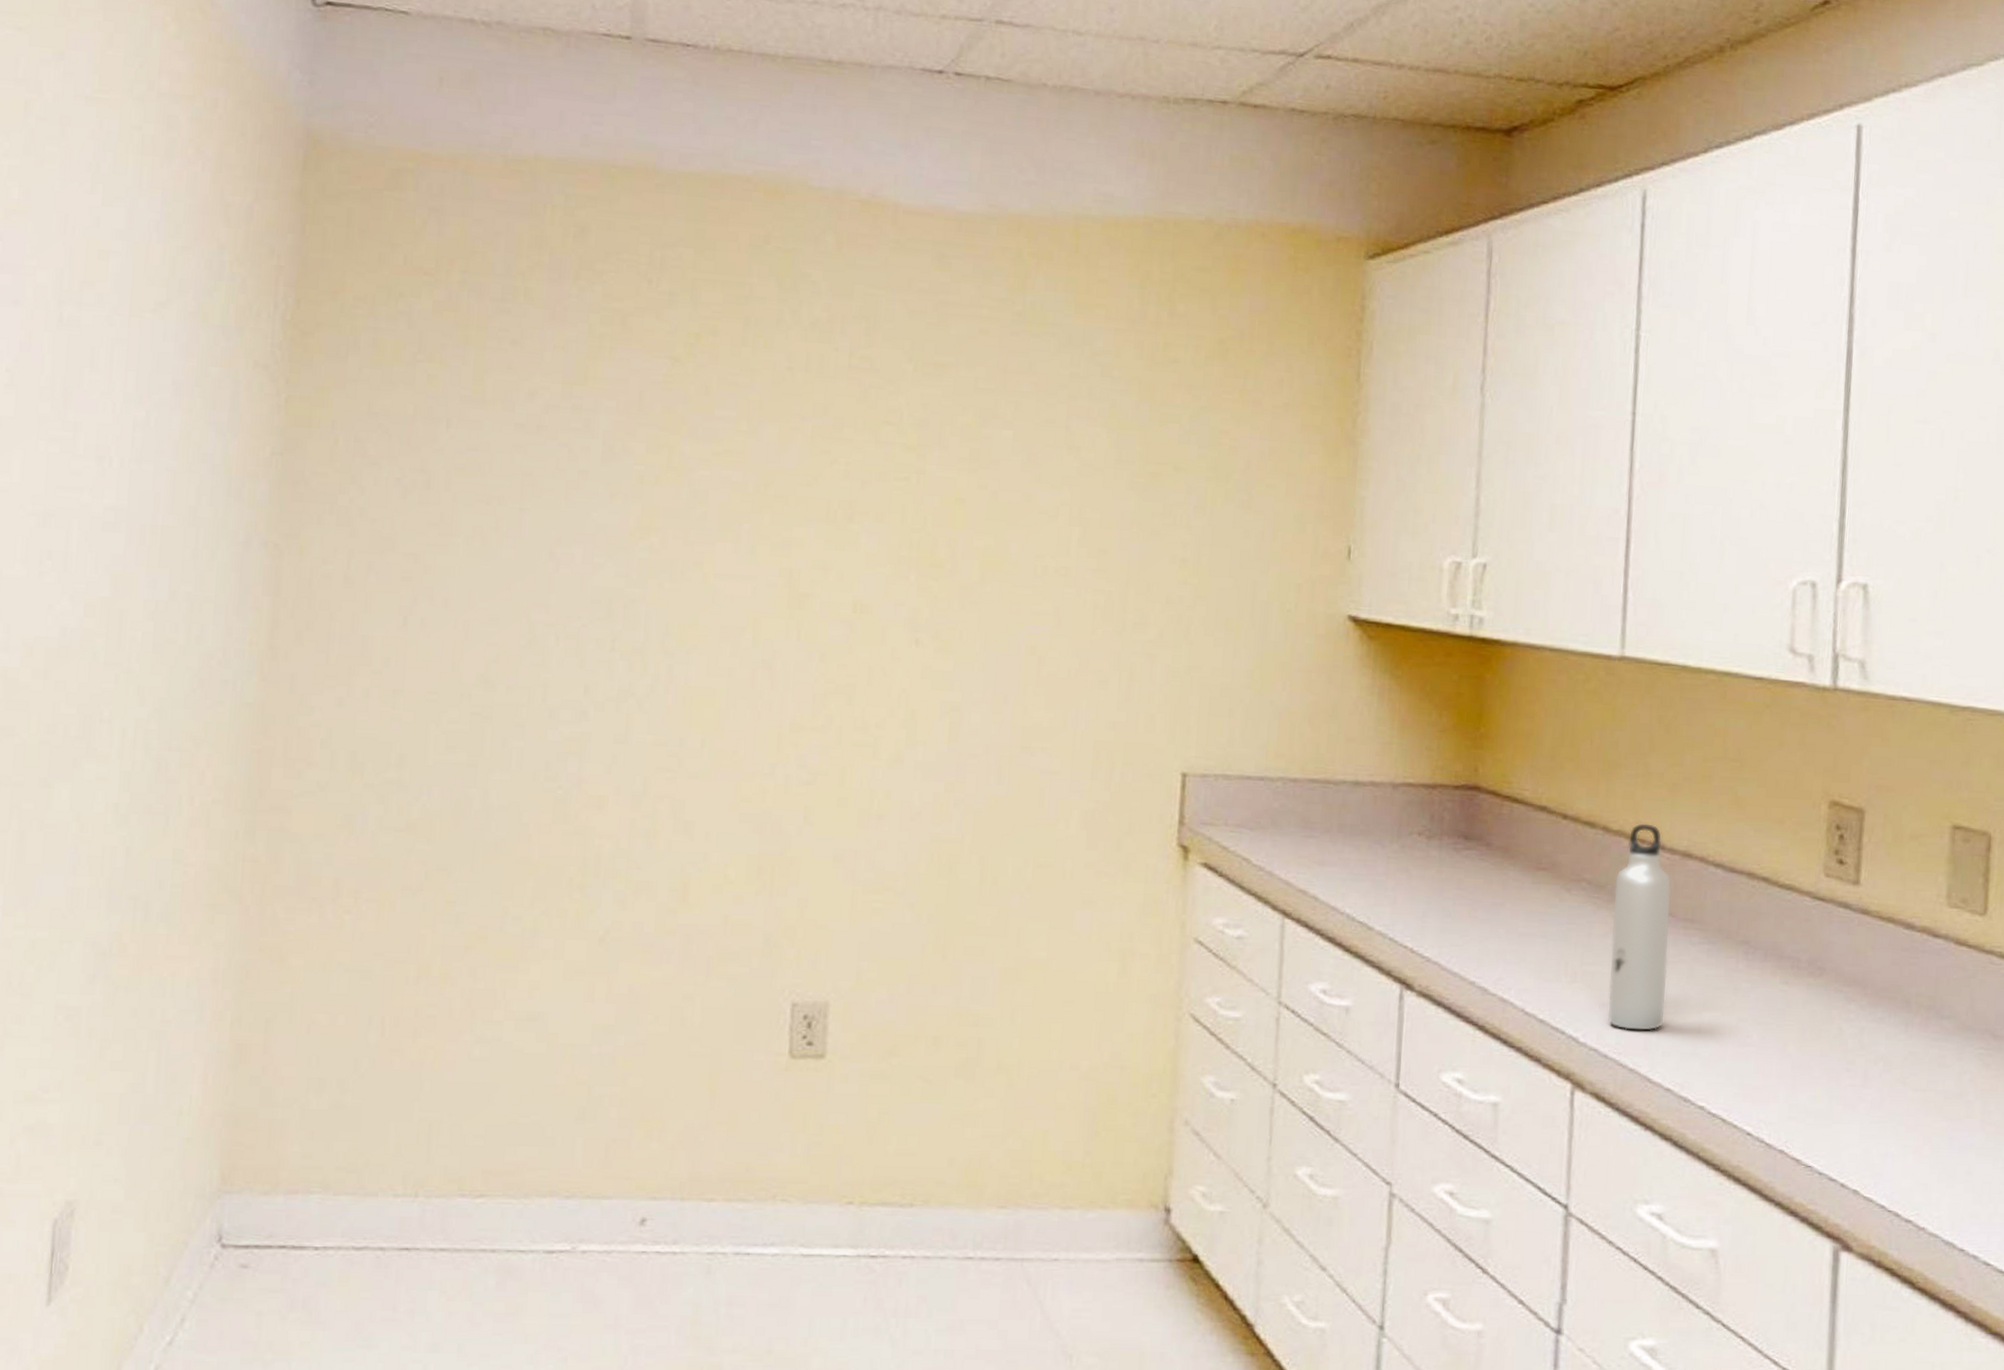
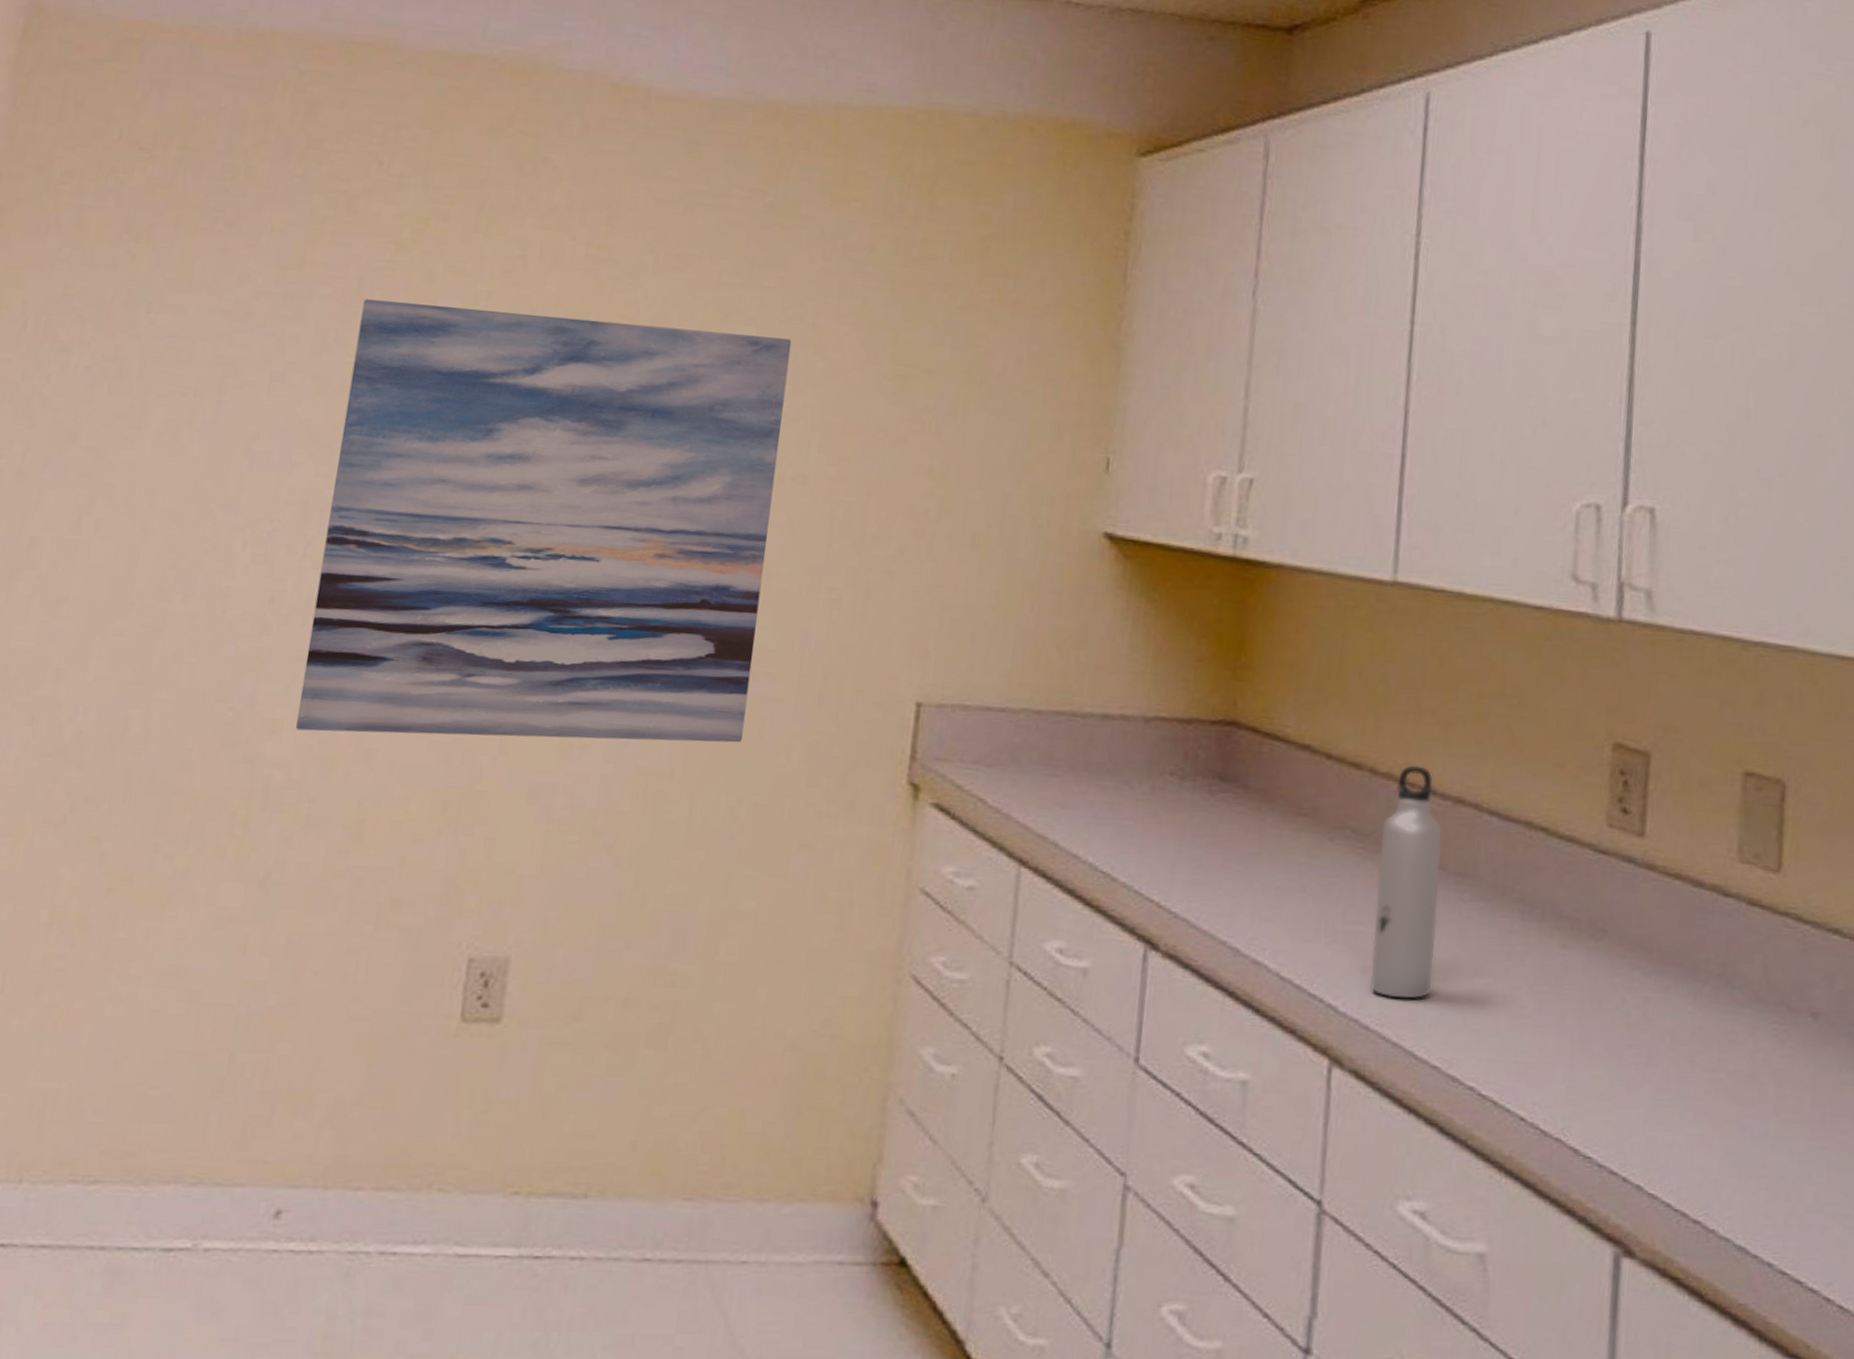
wall art: none [619,411,1047,812] -> present [296,299,792,743]

